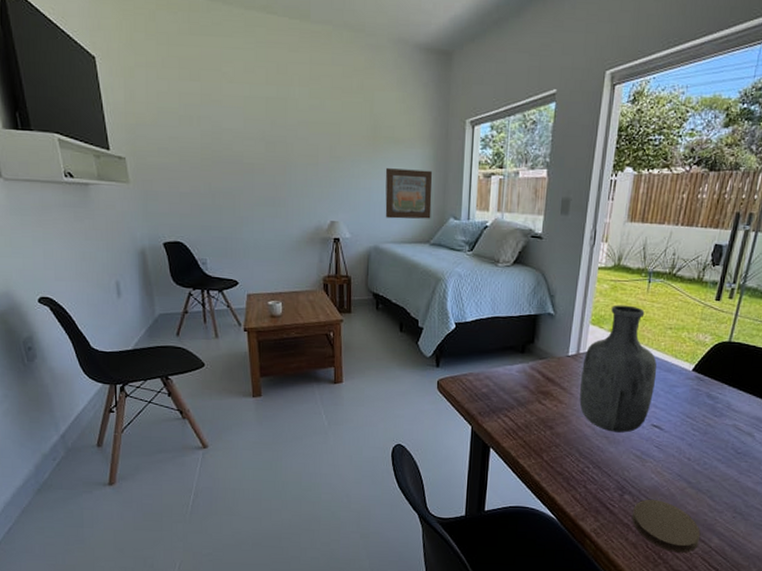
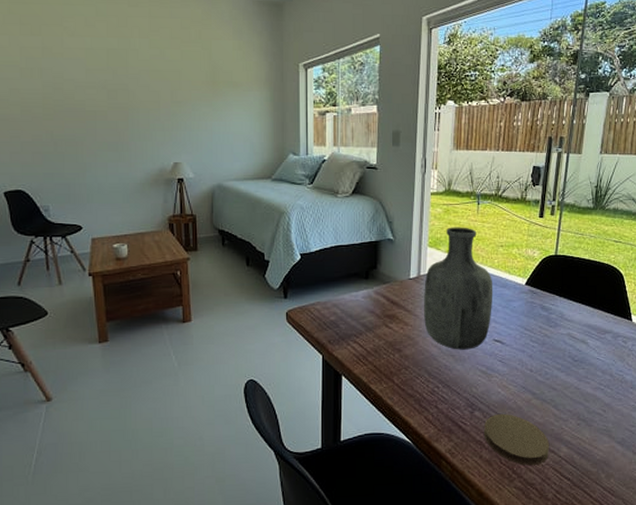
wall art: present [385,168,433,219] -> none [225,110,271,157]

